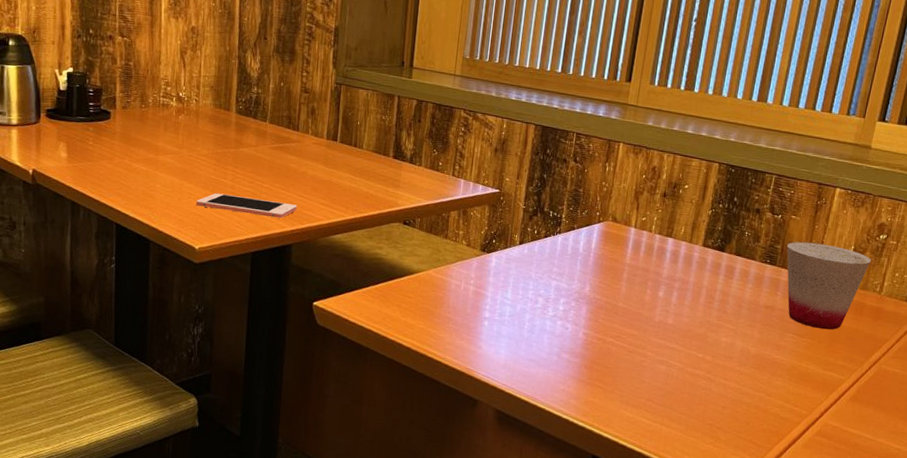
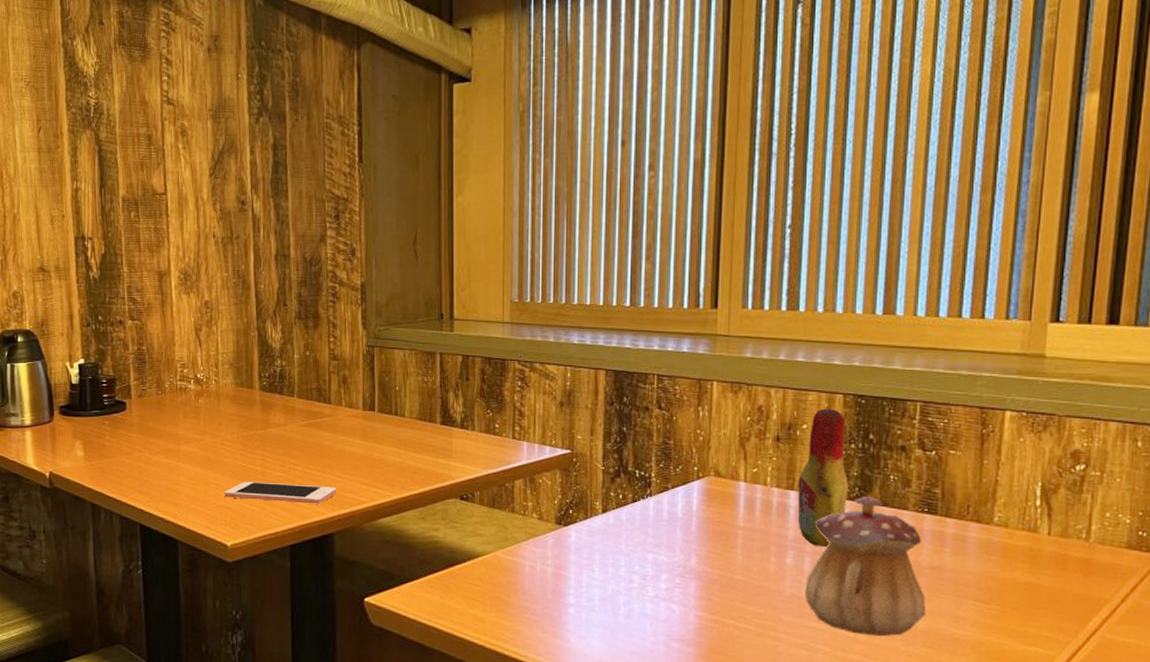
teapot: none [669,246,762,358] -> present [804,495,926,637]
bottle: none [671,173,718,285] -> present [797,408,849,547]
cup: present [786,241,871,330] -> none [949,482,1068,592]

